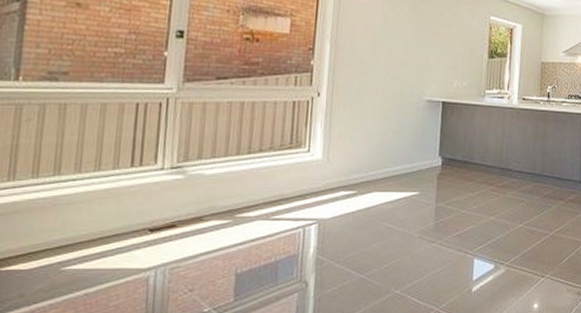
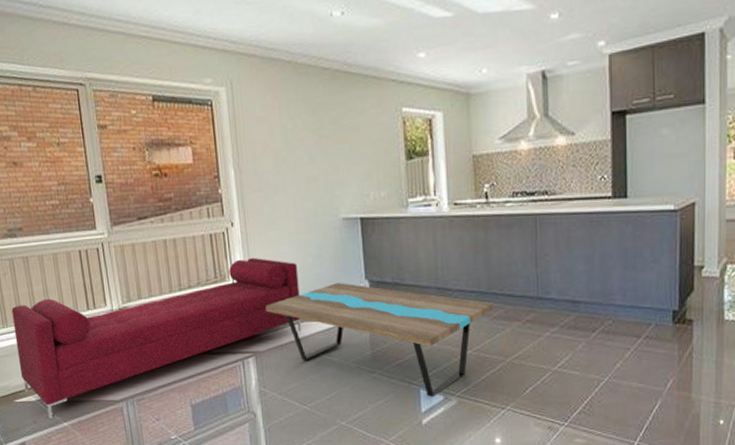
sofa: none [16,127,377,291] -> present [11,257,303,419]
coffee table: none [338,157,545,266] -> present [265,283,494,397]

